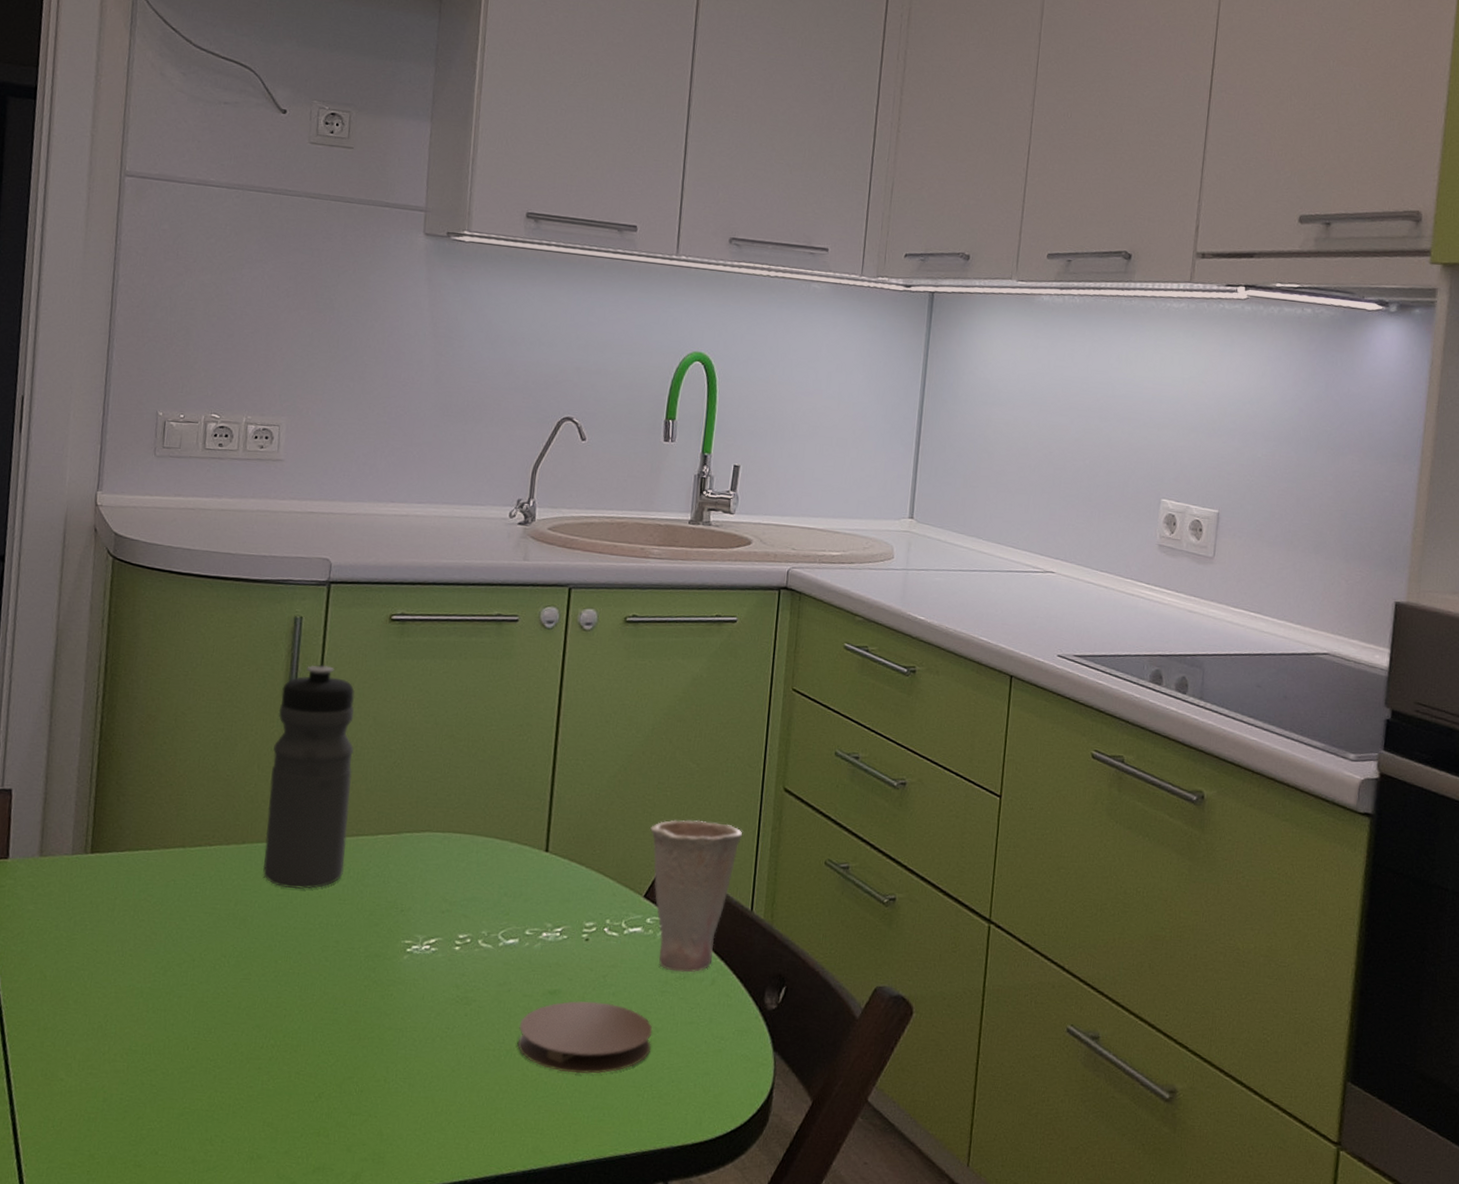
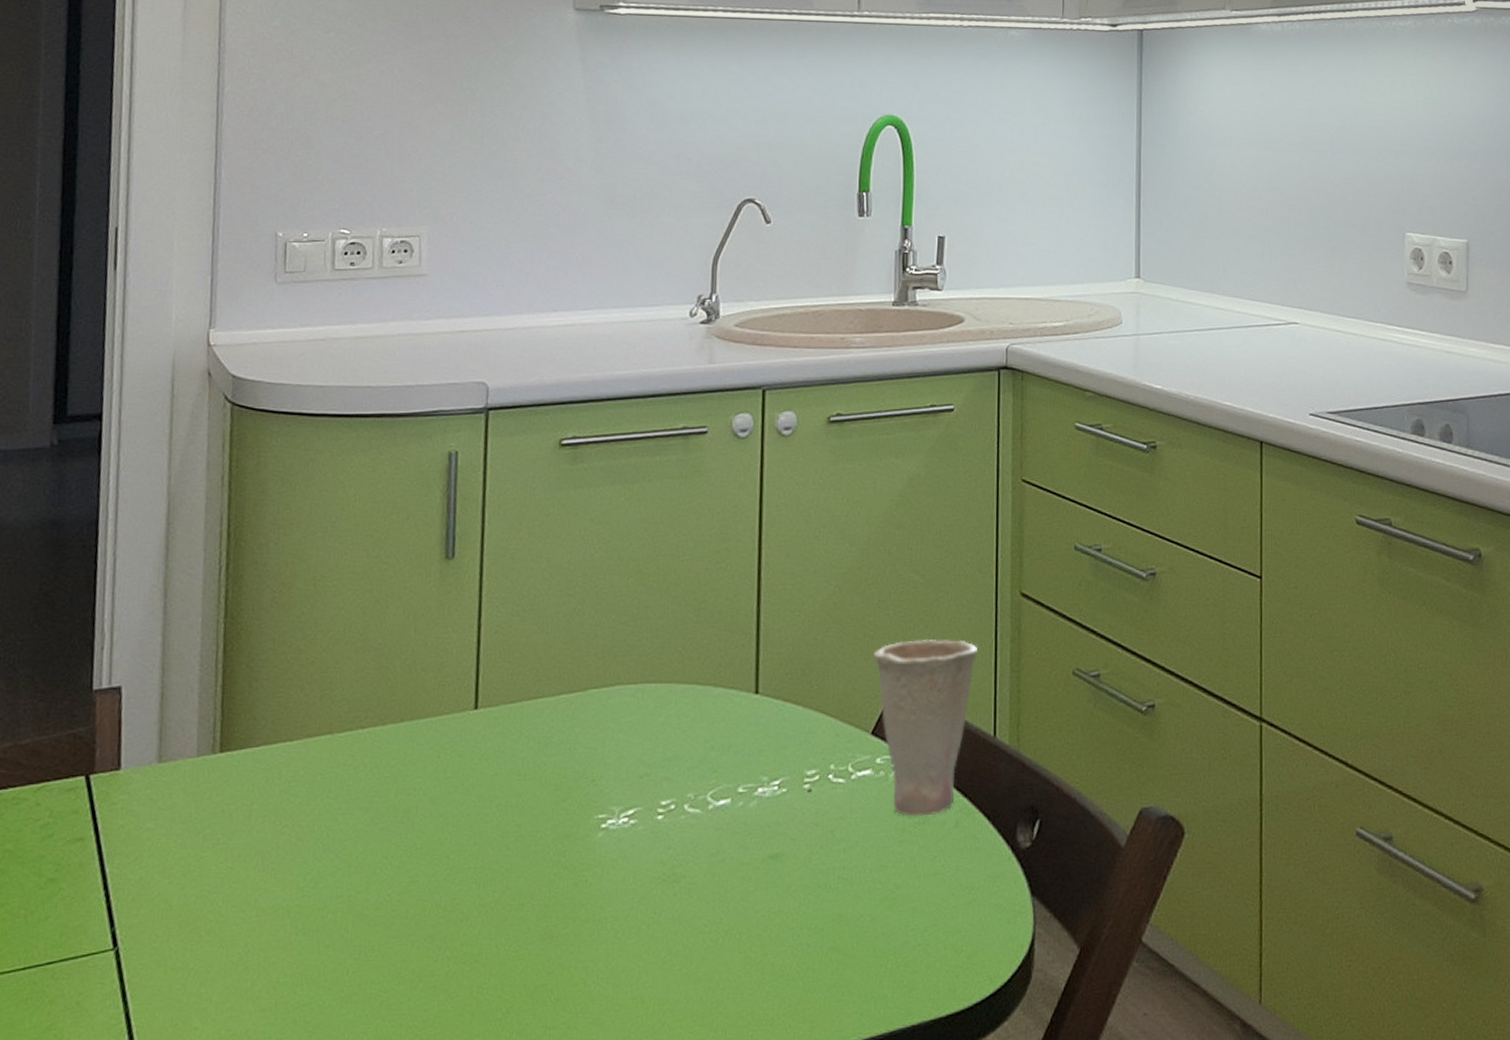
water bottle: present [263,664,355,890] -> none [426,504,526,769]
coaster: present [518,1001,653,1074] -> none [738,861,892,949]

